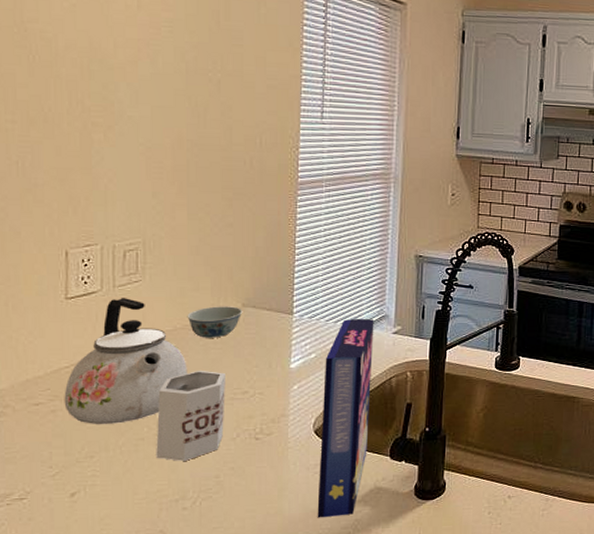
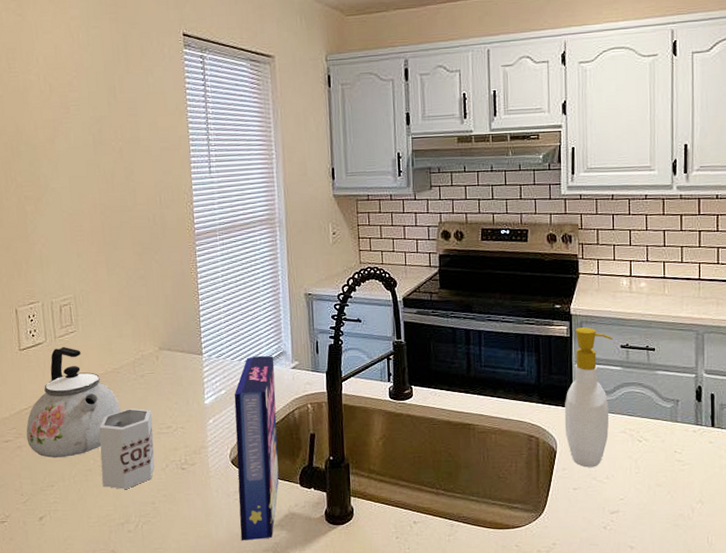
bowl: present [187,306,243,338] -> none [115,350,160,380]

